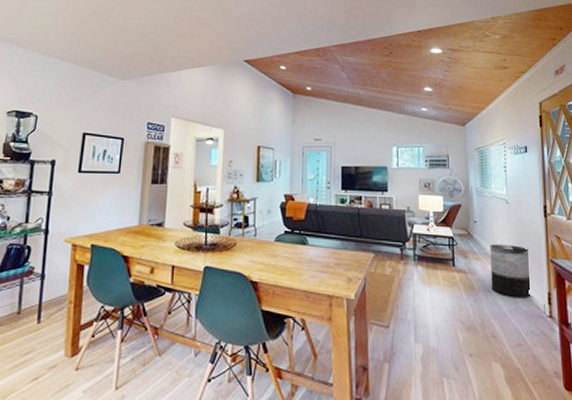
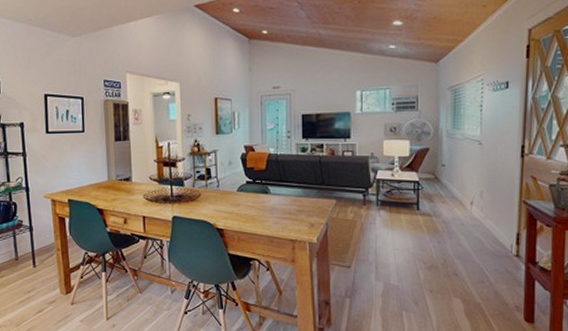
trash can: present [490,244,532,298] -> none [456,186,499,239]

